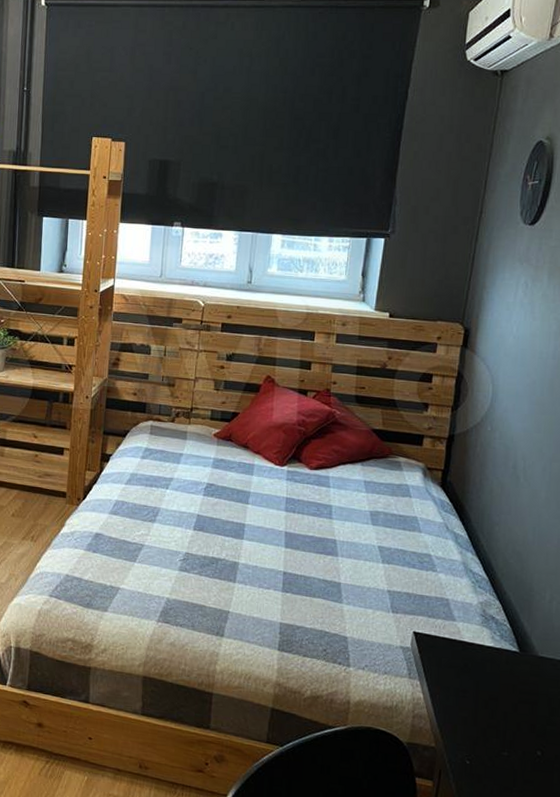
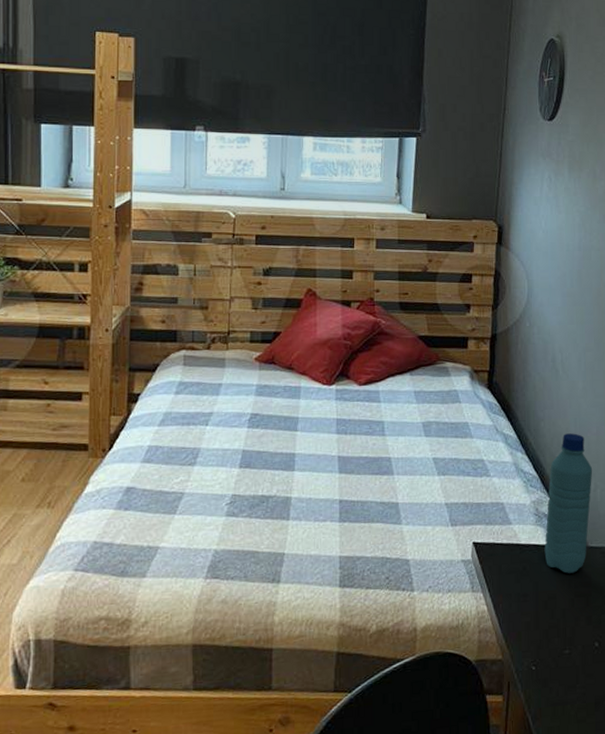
water bottle: none [488,541,550,679] -> present [544,433,593,573]

